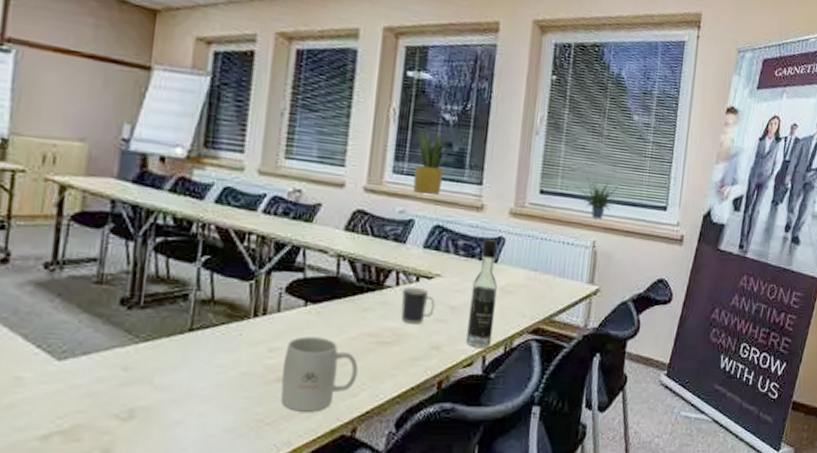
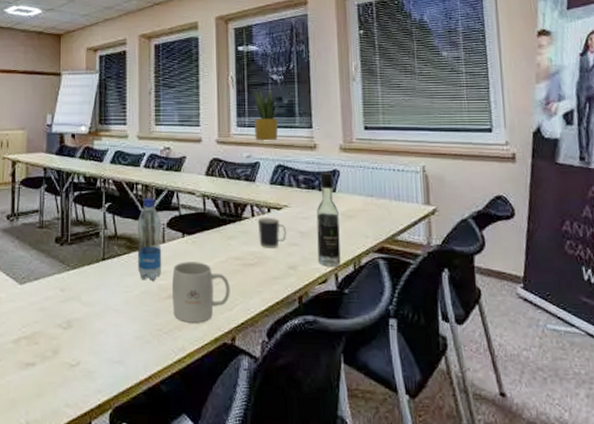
bottle: none [239,253,278,360] -> present [137,198,162,281]
potted plant: present [574,175,625,220] -> none [395,109,447,147]

